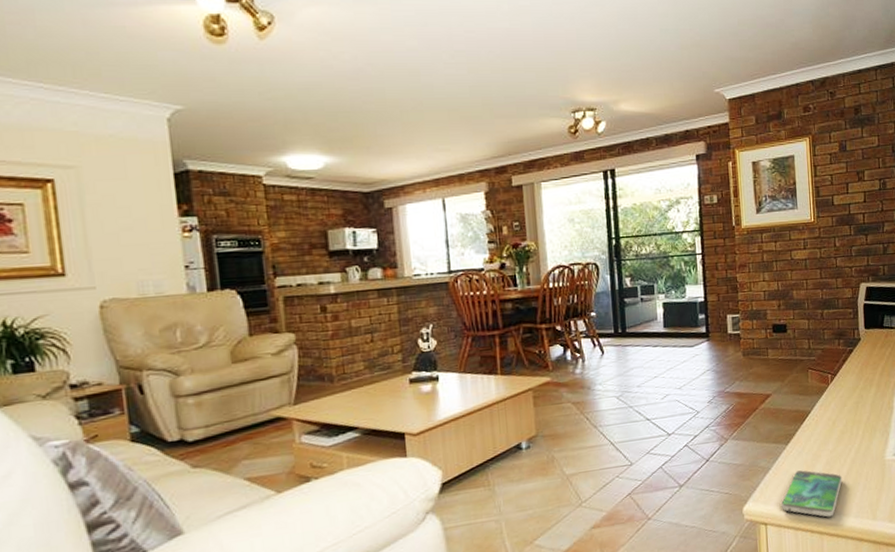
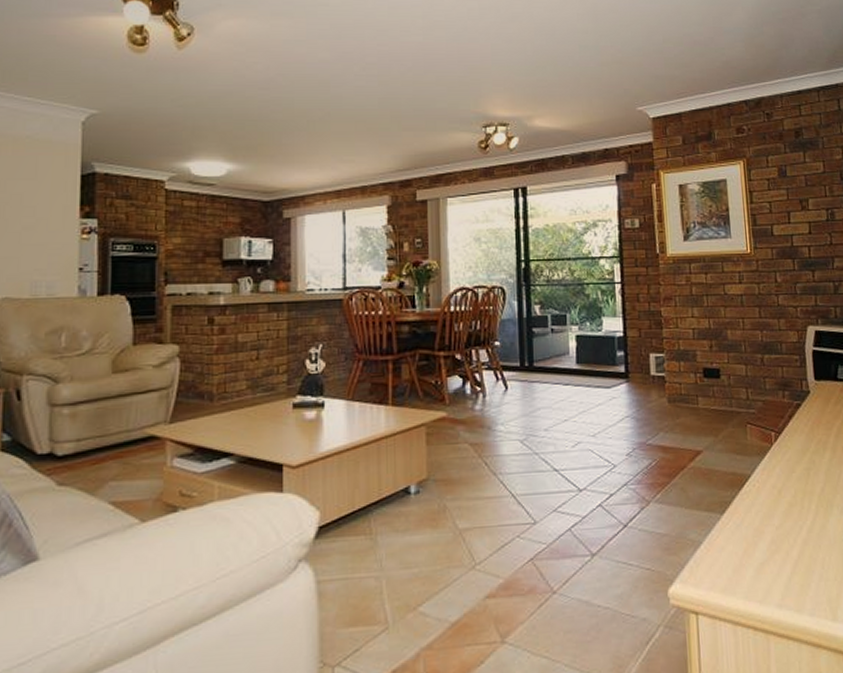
smartphone: present [780,470,843,518] -> none [715,548,793,612]

